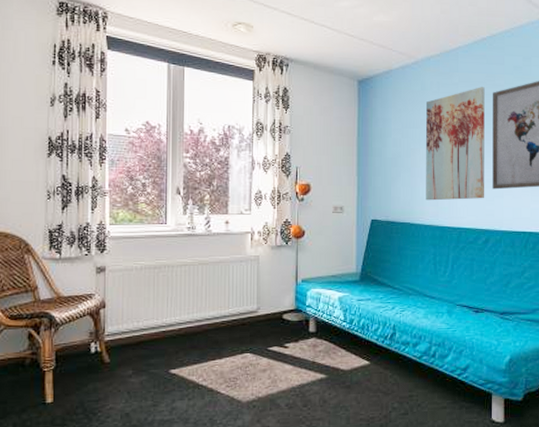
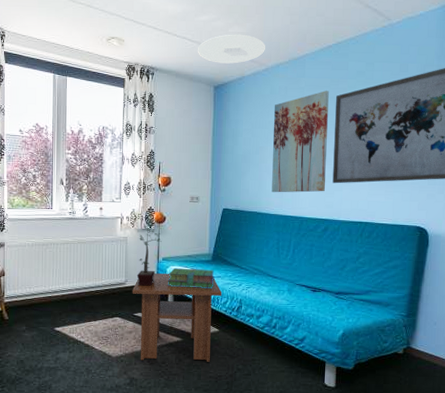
coffee table: none [265,298,372,405] -> present [132,273,222,362]
potted plant: none [271,239,300,314] -> present [136,223,162,286]
stack of books: none [307,290,363,314] -> present [167,268,215,288]
ceiling light: none [338,22,414,56] -> present [197,34,265,64]

